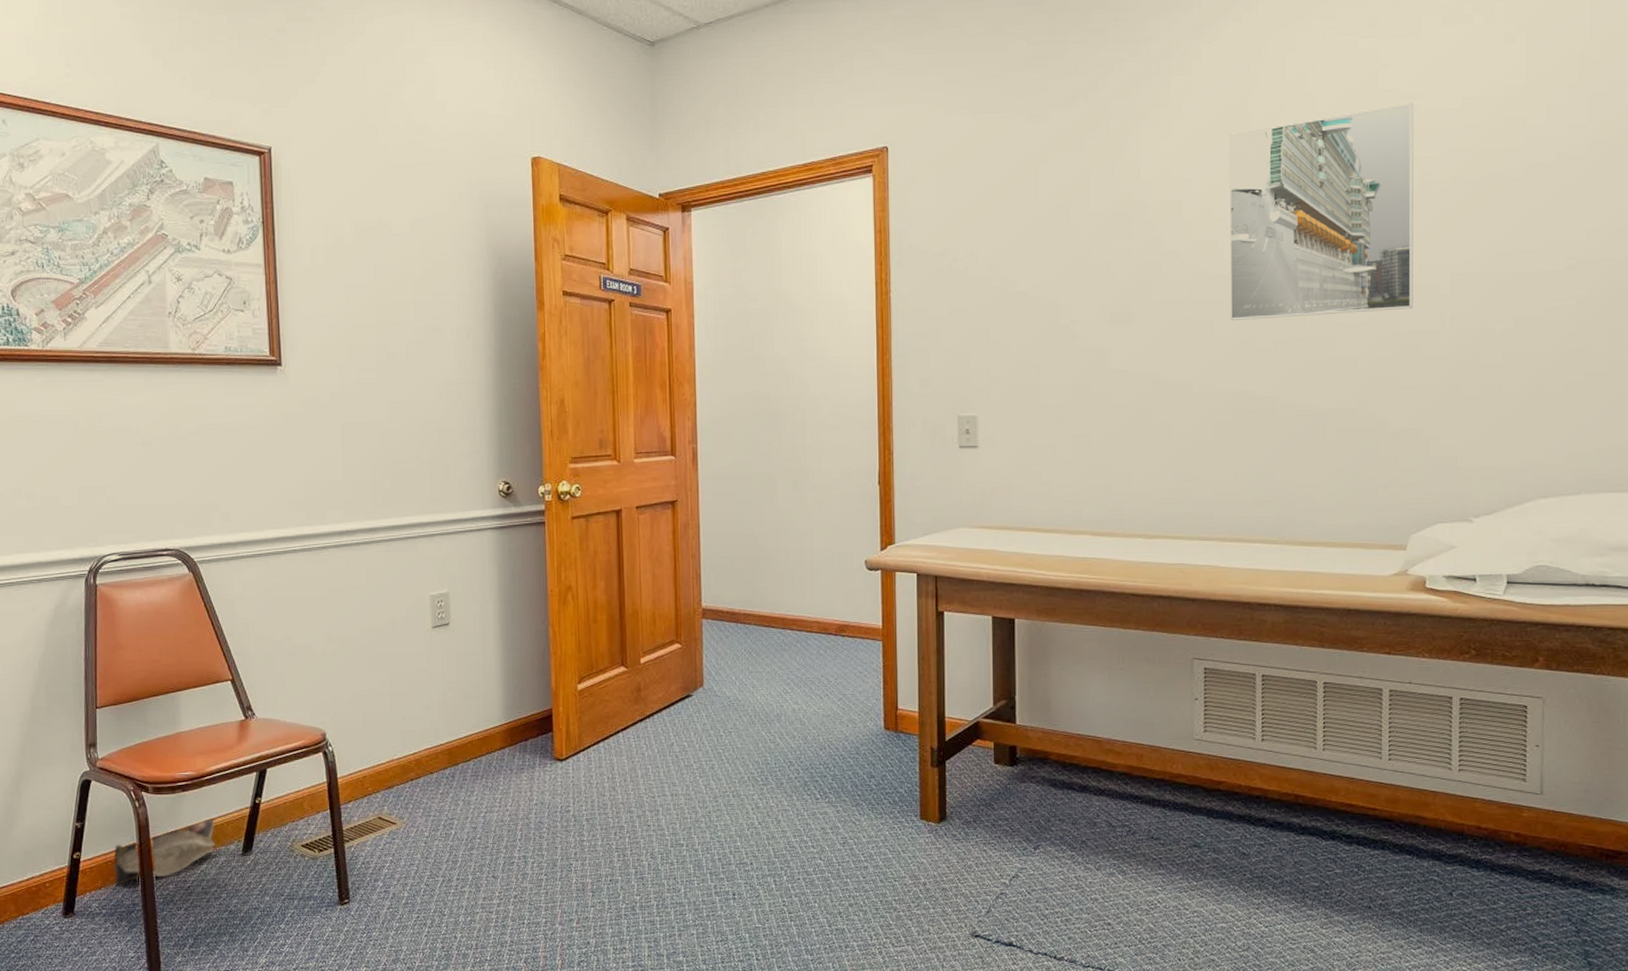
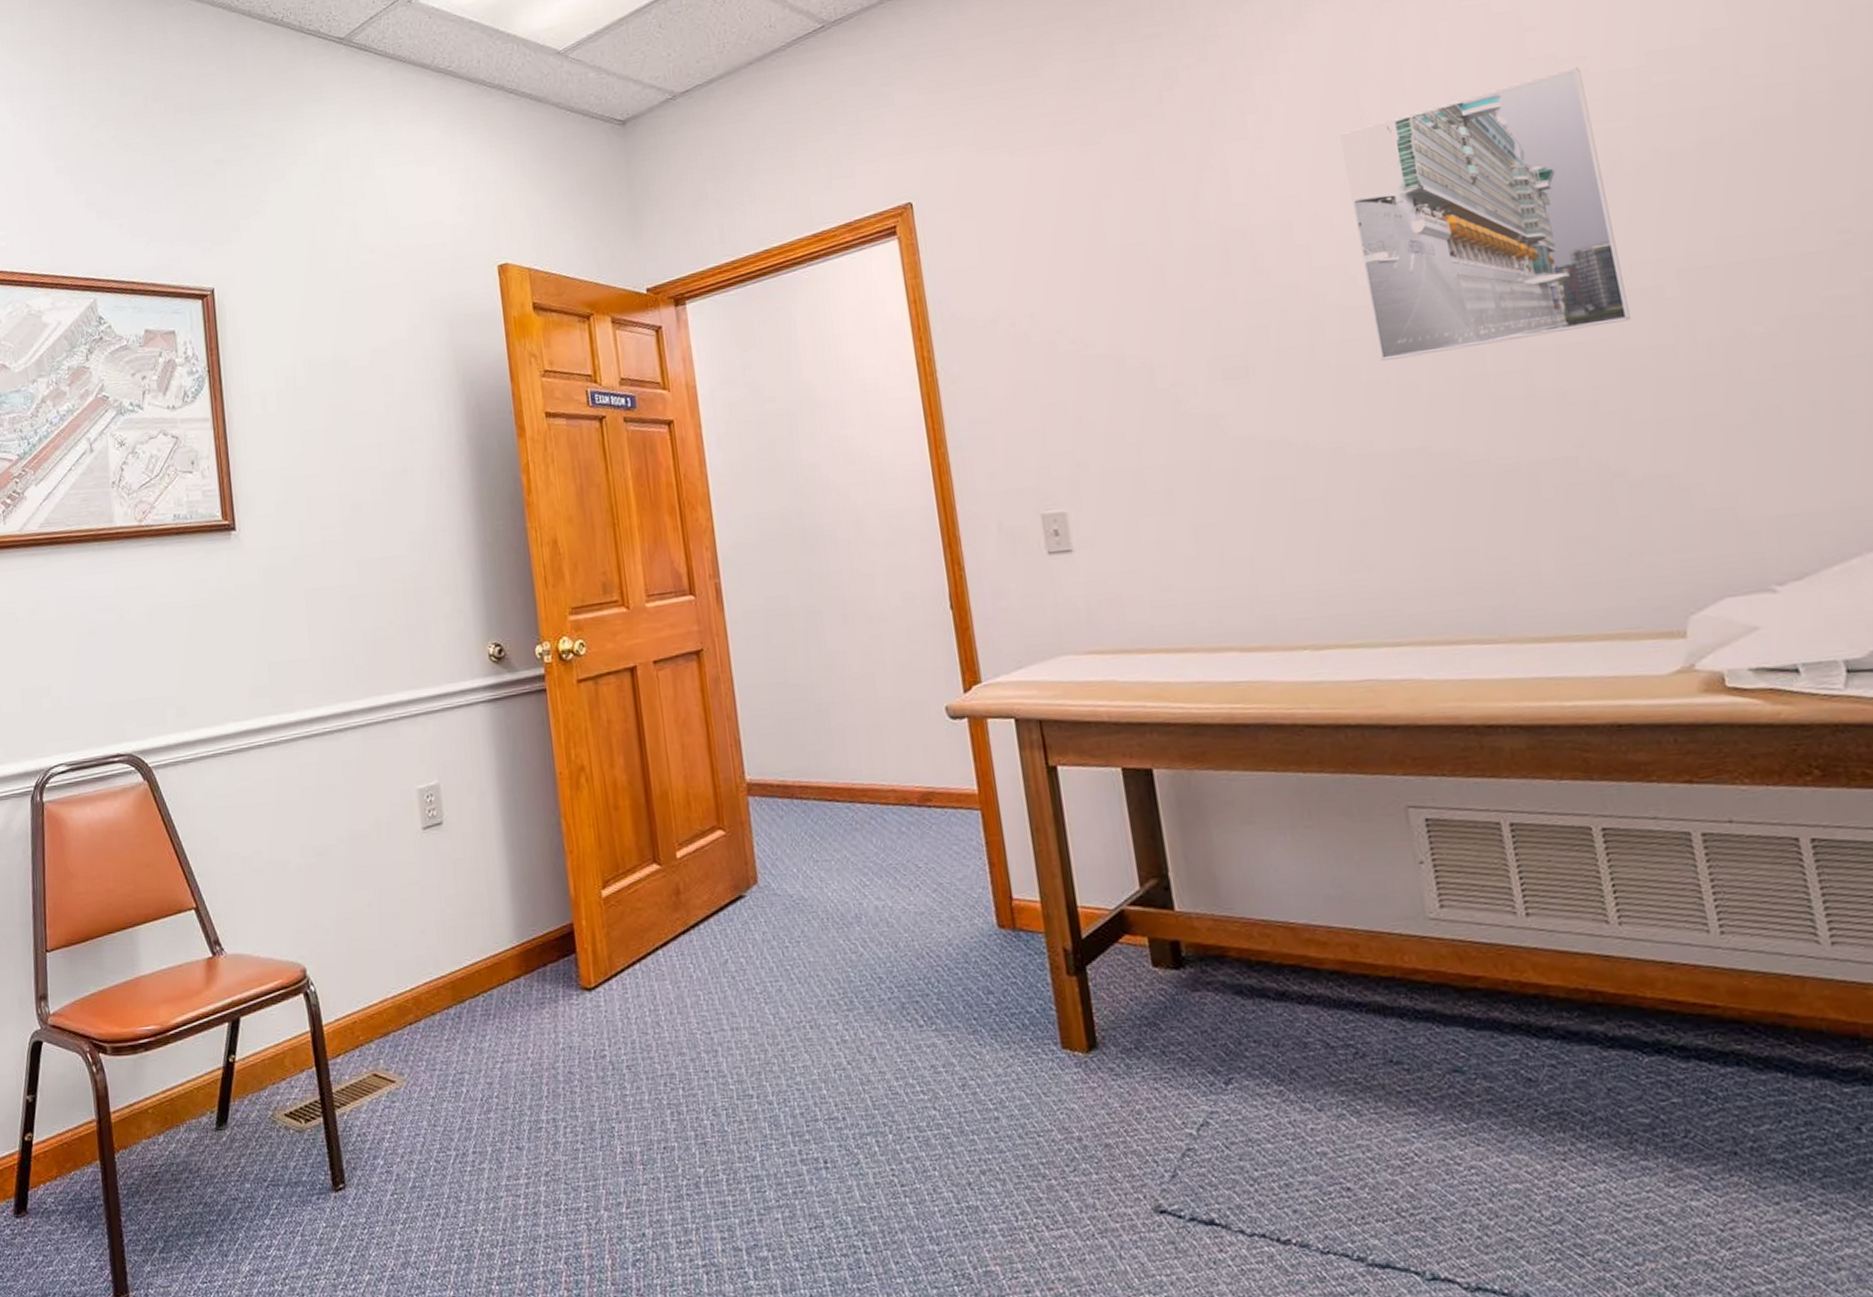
bag: present [114,817,216,886] -> none [70,1082,185,1175]

